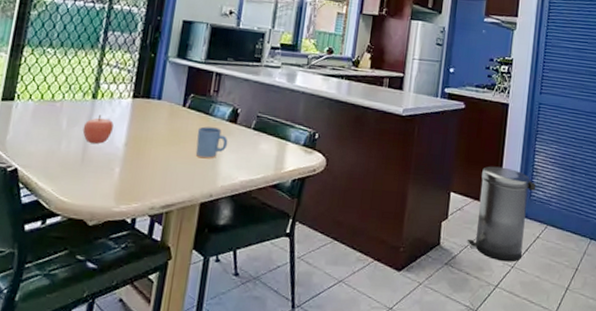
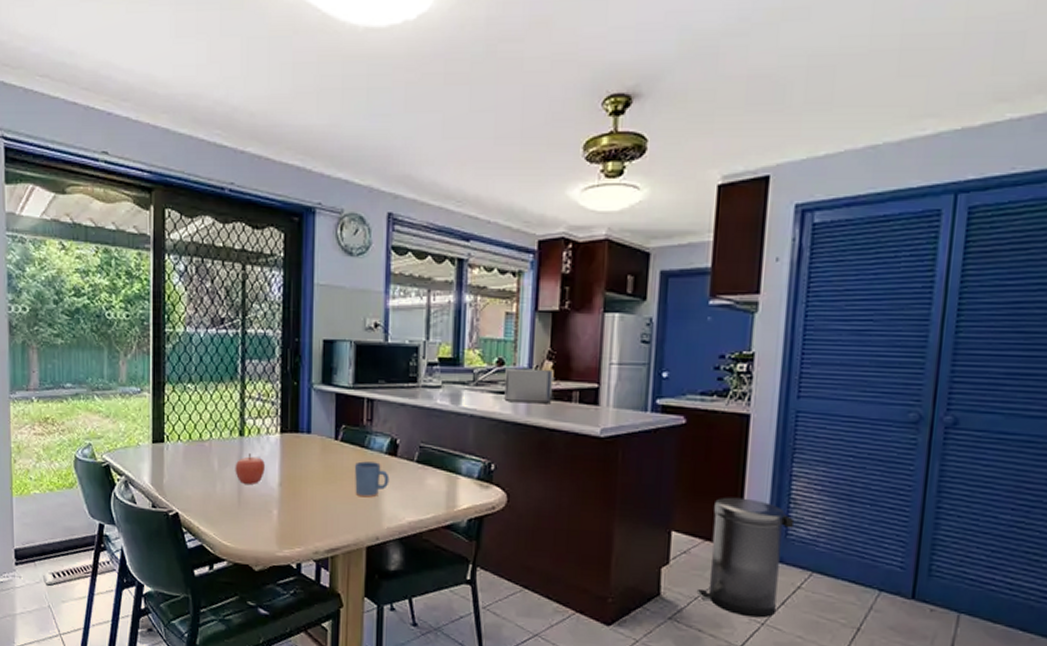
toaster: none [330,56,372,87] -> present [504,368,555,404]

